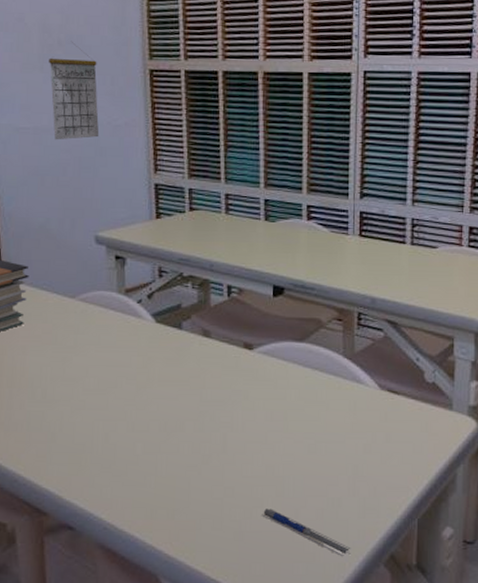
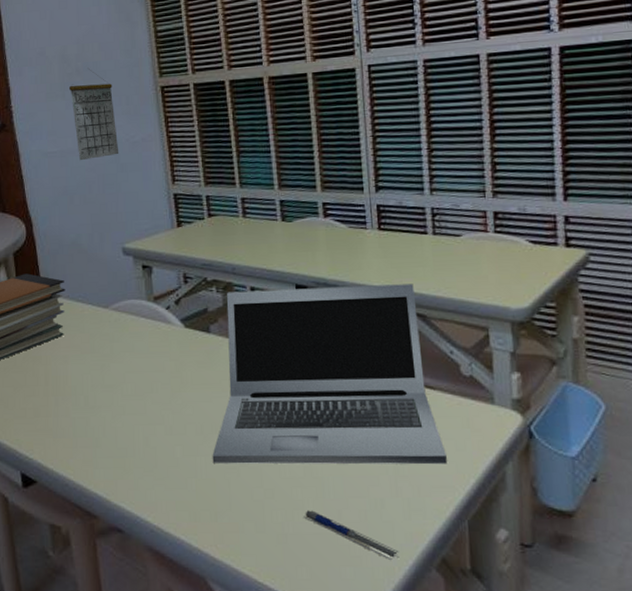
laptop: none [174,289,404,466] -> present [212,284,447,465]

